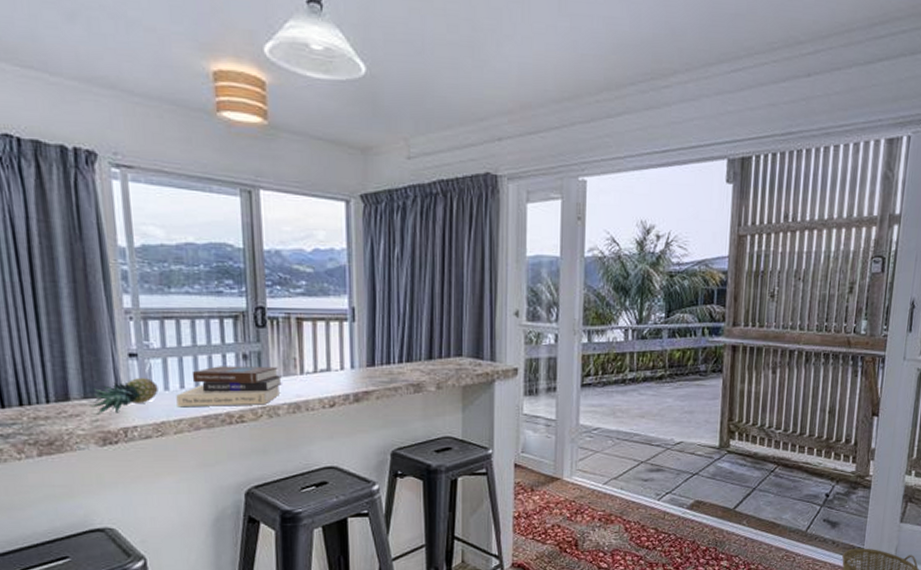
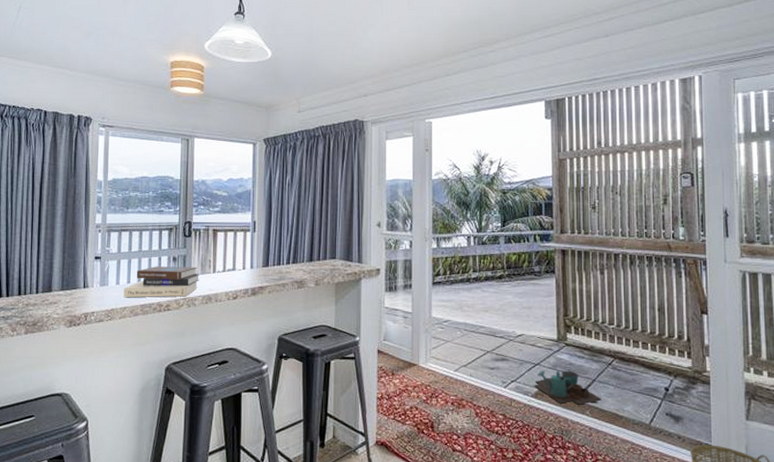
fruit: present [89,377,159,415] -> none [64,274,112,303]
watering can: none [689,478,760,515] -> present [533,369,602,405]

